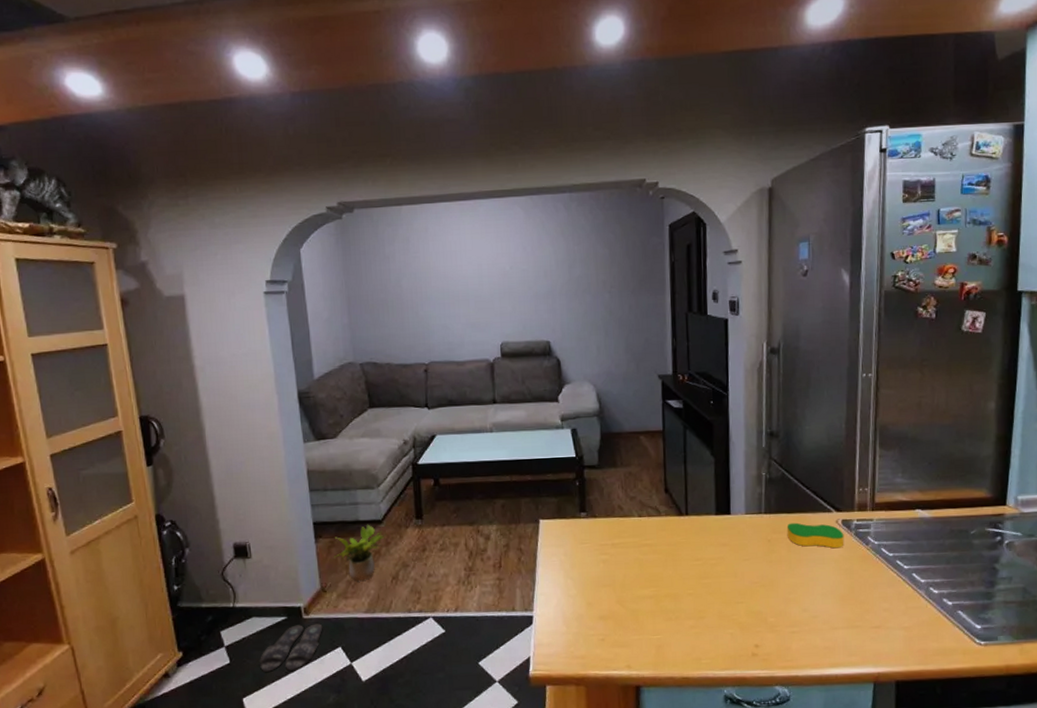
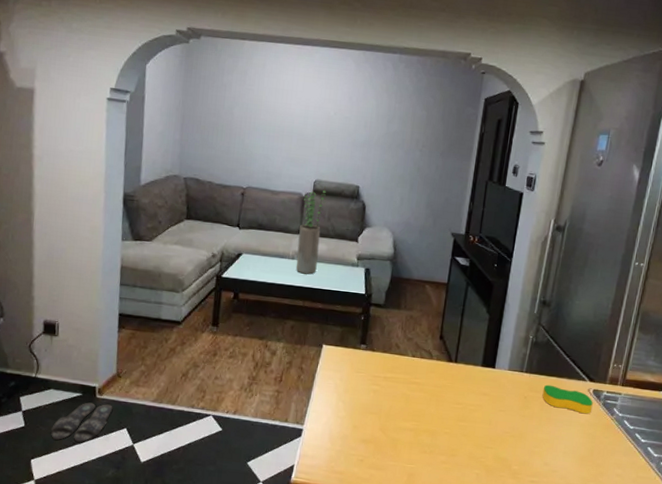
potted plant: present [334,524,386,581] -> none [133,323,183,373]
vase: none [492,348,519,446] -> present [295,186,326,275]

